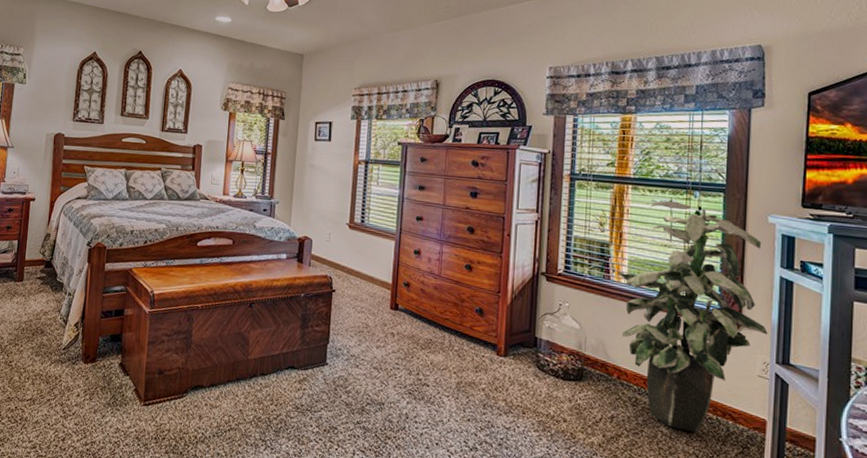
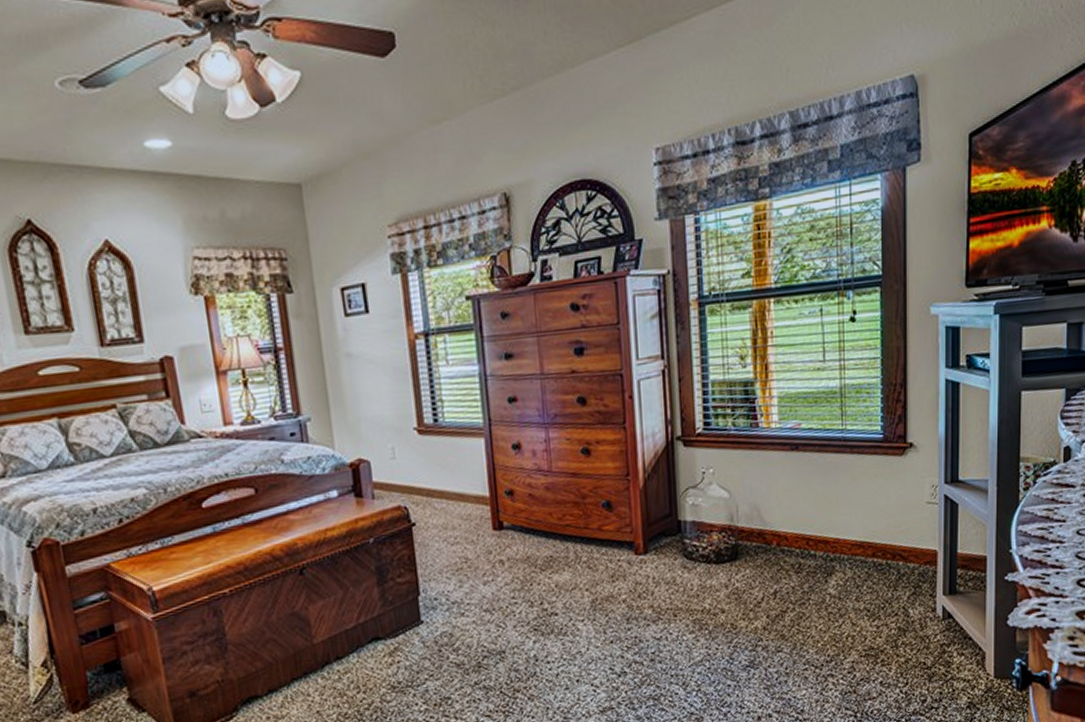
indoor plant: present [618,200,768,433] -> none [767,308,935,587]

